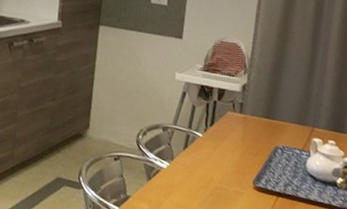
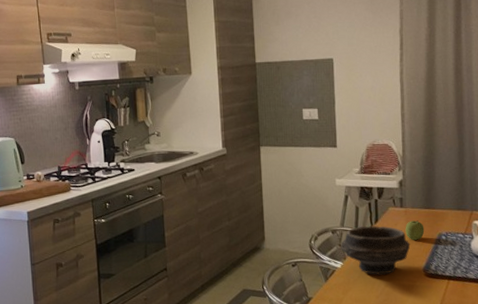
bowl: none [169,127,244,182] -> present [341,226,411,275]
fruit: none [240,129,261,150] -> present [405,220,425,240]

